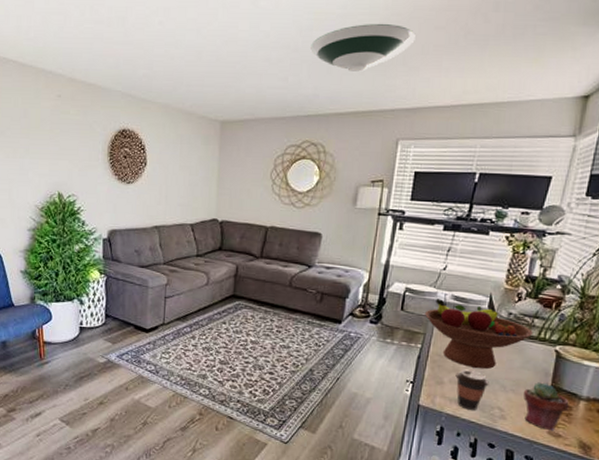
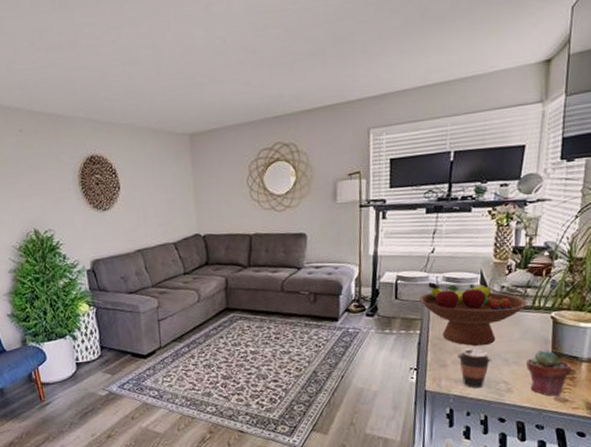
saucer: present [310,23,416,72] -> none [269,13,372,66]

